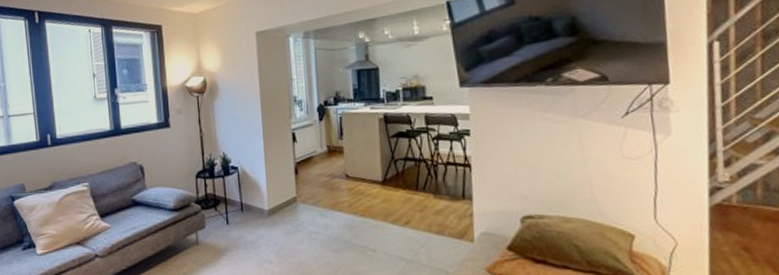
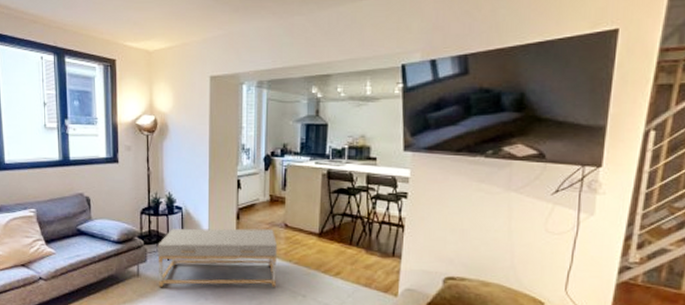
coffee table: none [215,181,343,255] -> present [157,228,278,288]

